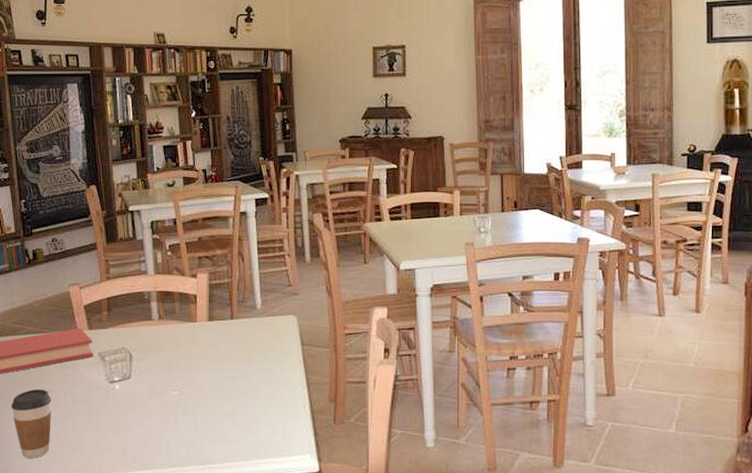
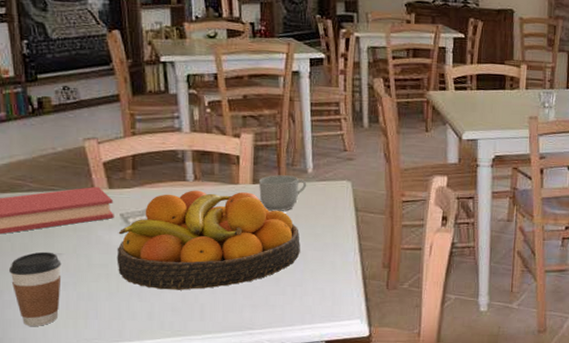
fruit bowl: none [96,329,252,425] -> present [117,190,300,290]
mug: none [214,312,257,348] -> present [259,175,307,212]

